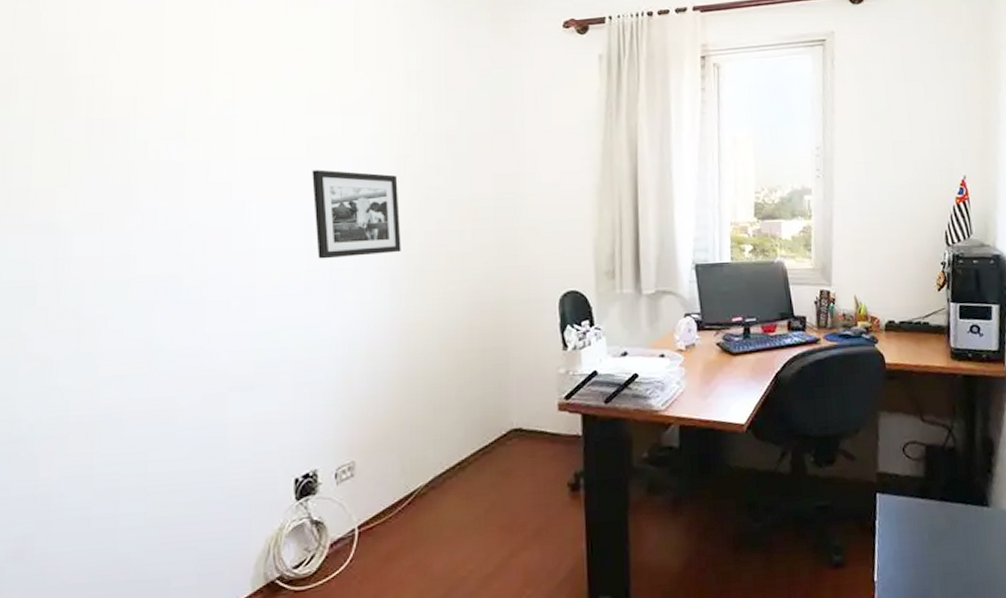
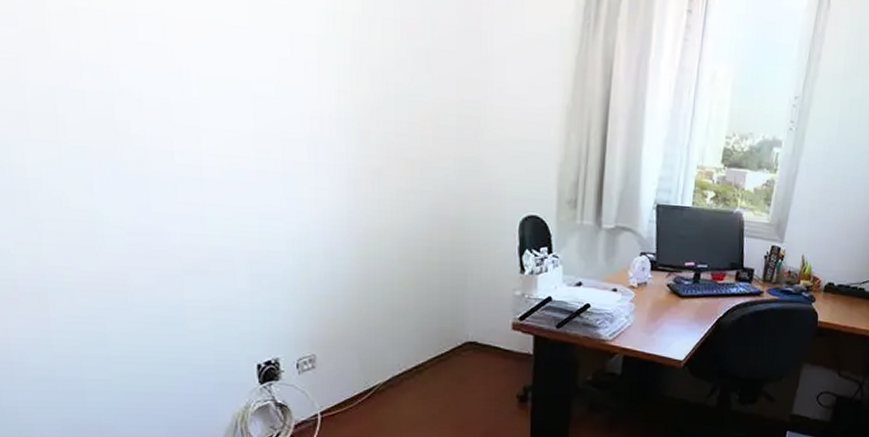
picture frame: present [312,169,401,259] -> none [256,43,358,152]

